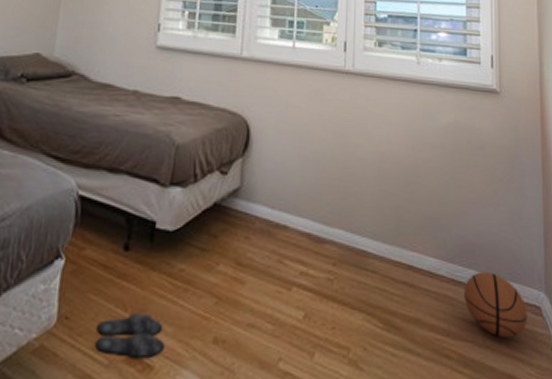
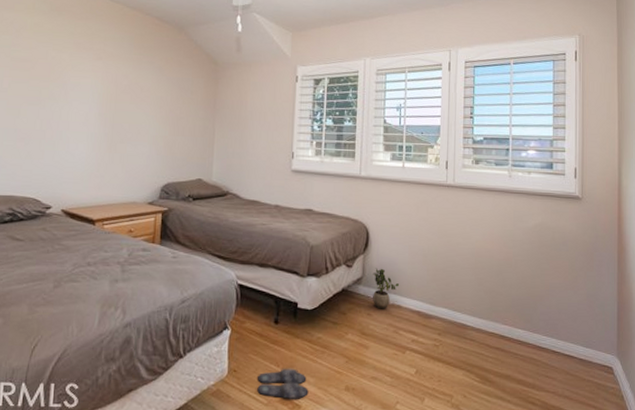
potted plant: none [252,175,285,231] -> present [372,268,399,309]
basketball: present [464,272,528,339] -> none [547,341,601,391]

